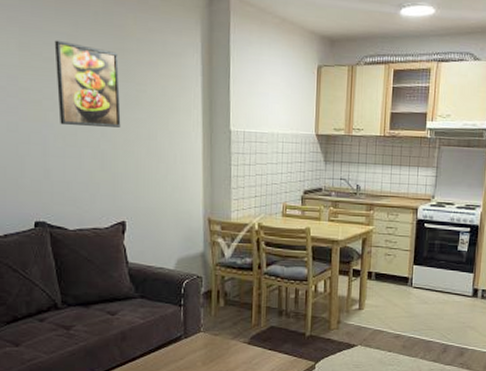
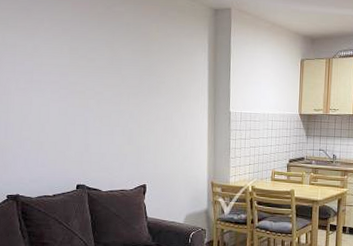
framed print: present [54,40,121,128] -> none [96,45,145,111]

